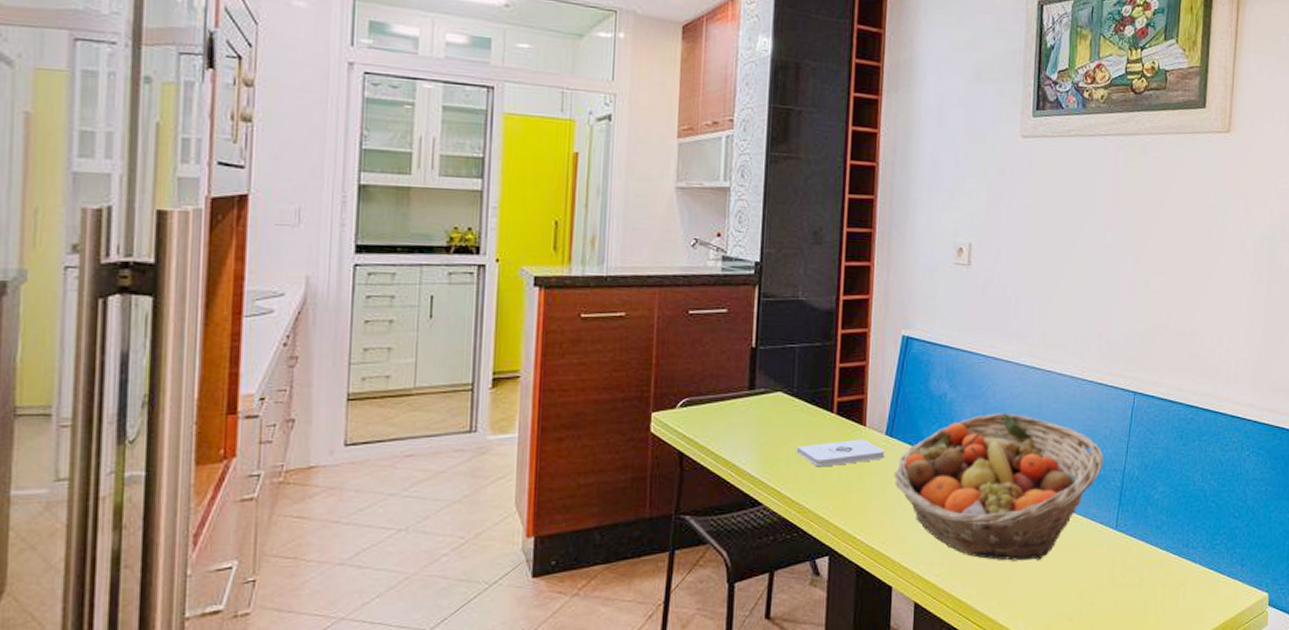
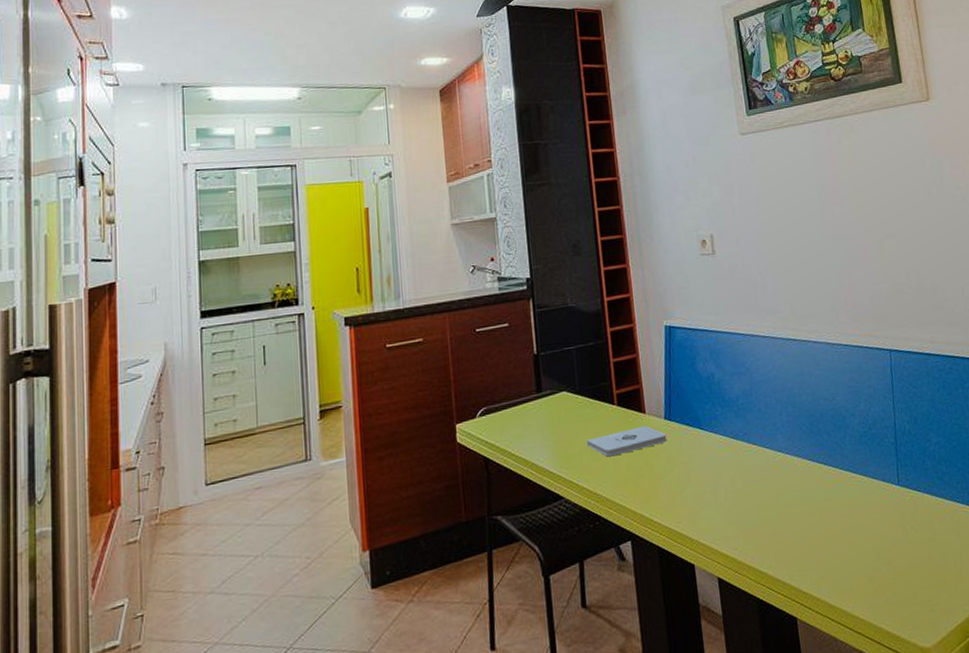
fruit basket: present [894,413,1104,561] -> none [678,384,874,528]

